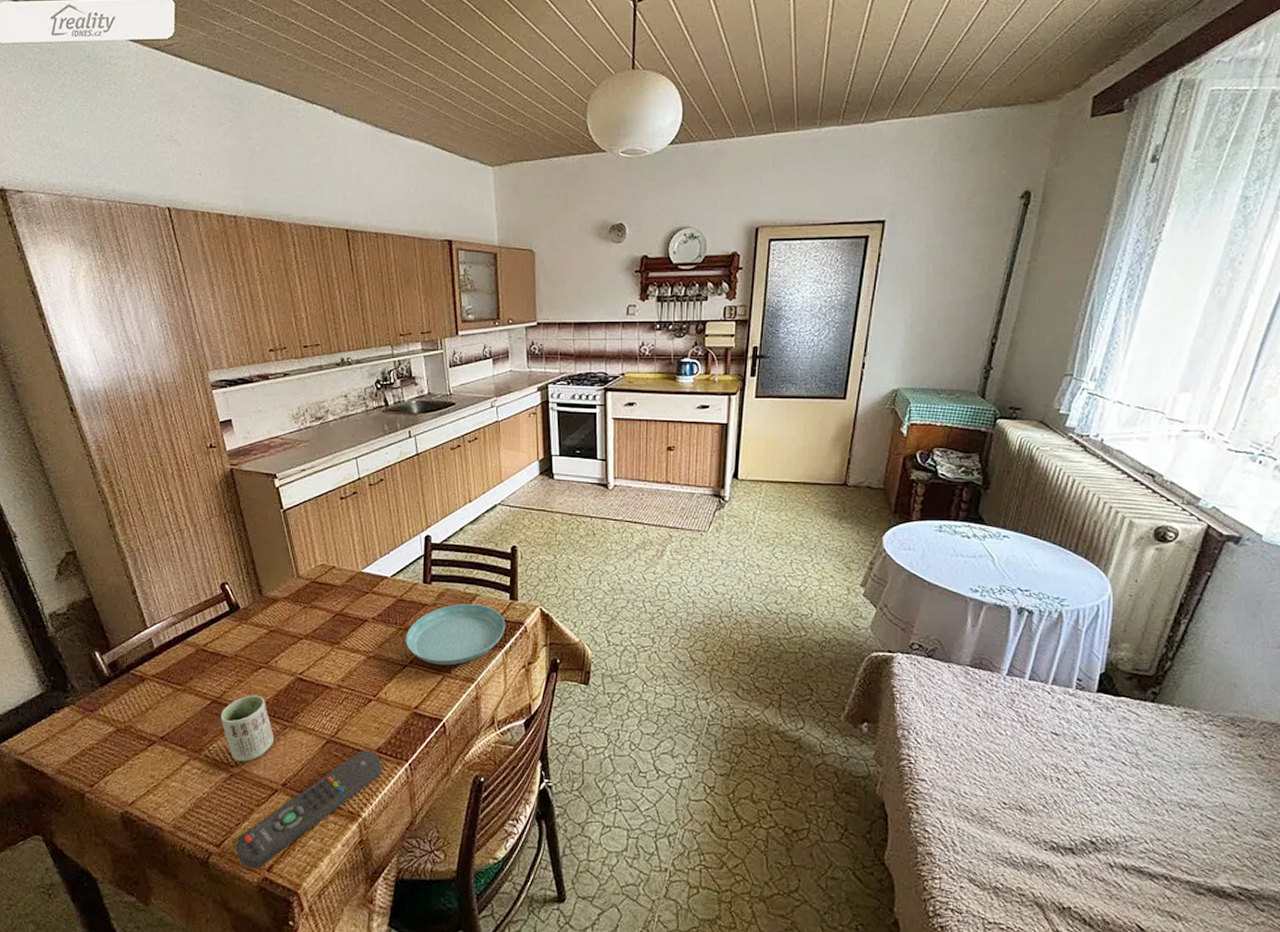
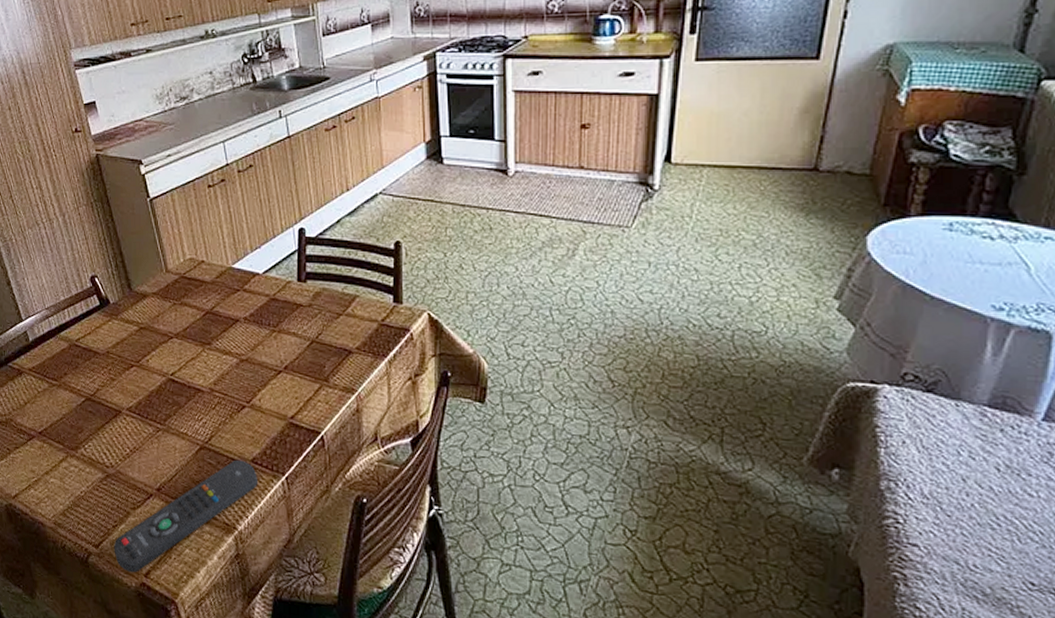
cup: present [220,694,274,762] -> none [94,394,148,463]
saucer: present [405,604,506,666] -> none [279,305,389,374]

